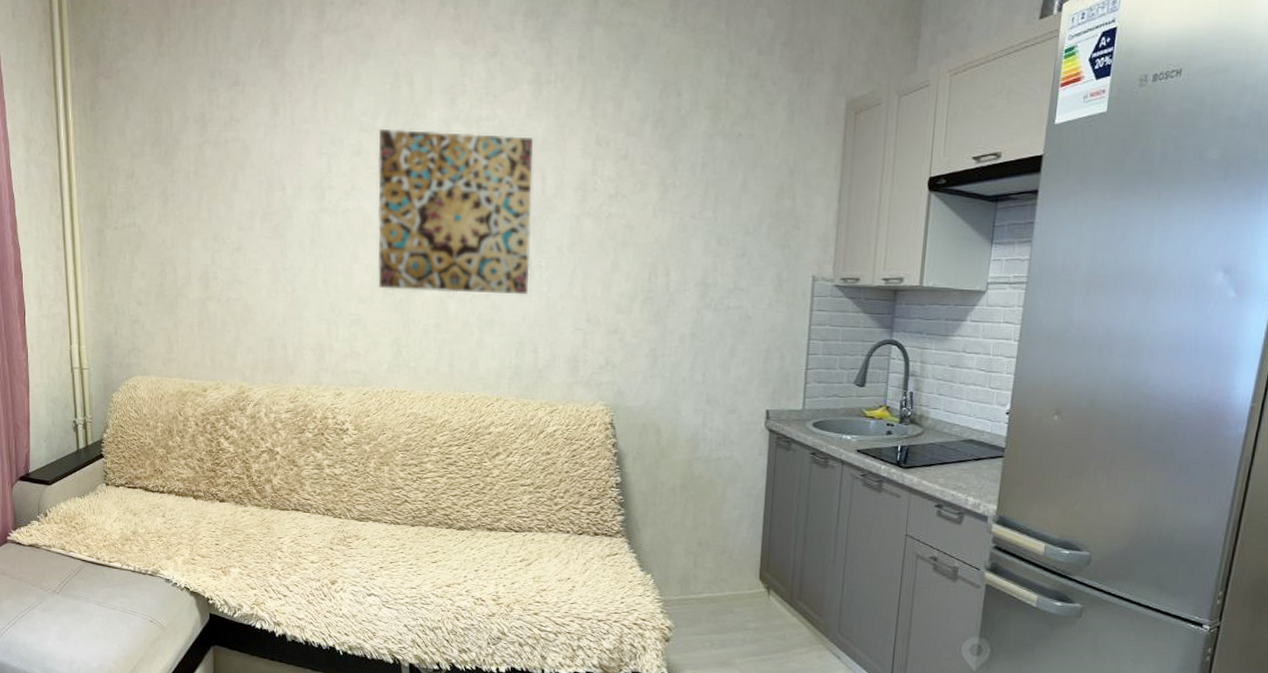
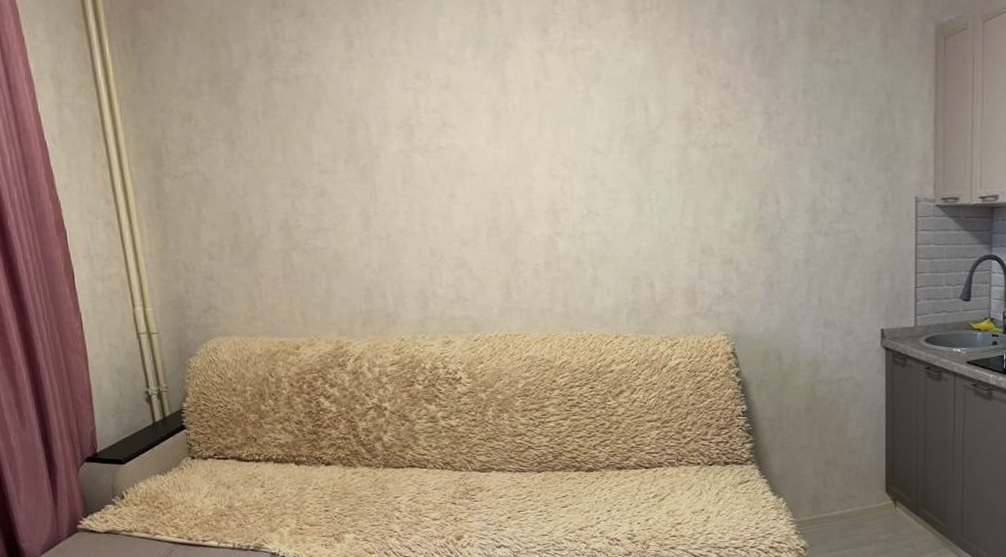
wall art: present [378,128,533,294] -> none [467,60,640,230]

